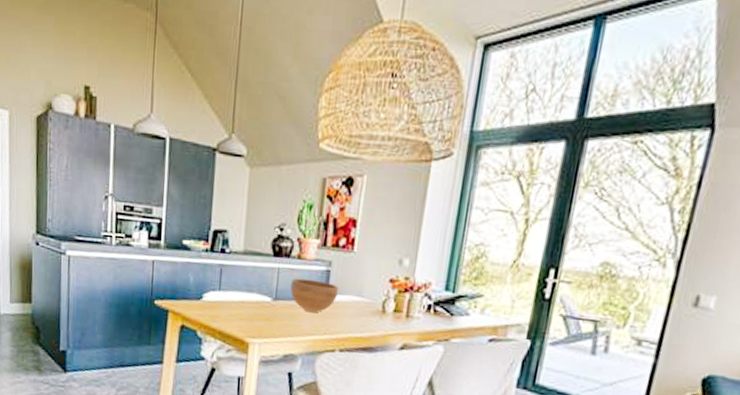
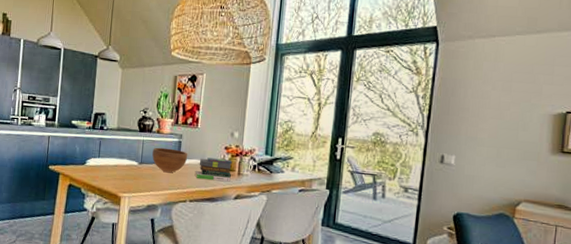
books: none [347,293,399,327] -> present [194,157,232,182]

